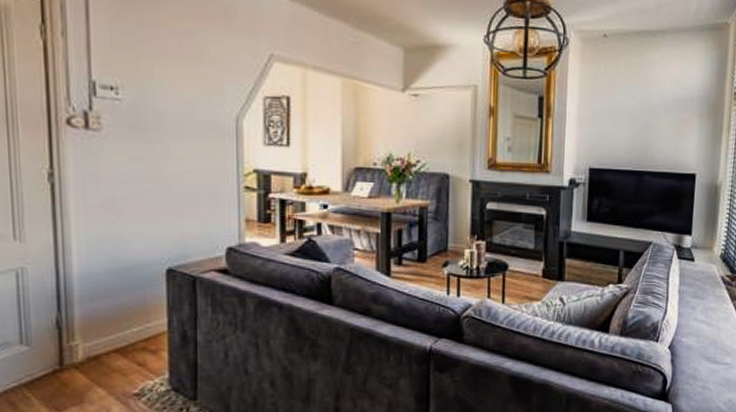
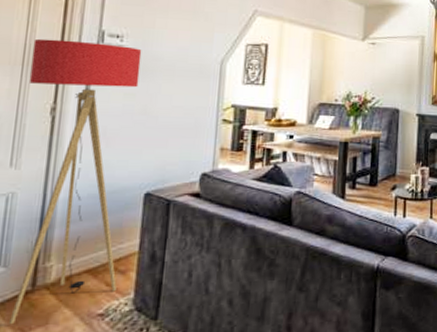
floor lamp: none [15,91,149,404] -> present [9,38,142,325]

